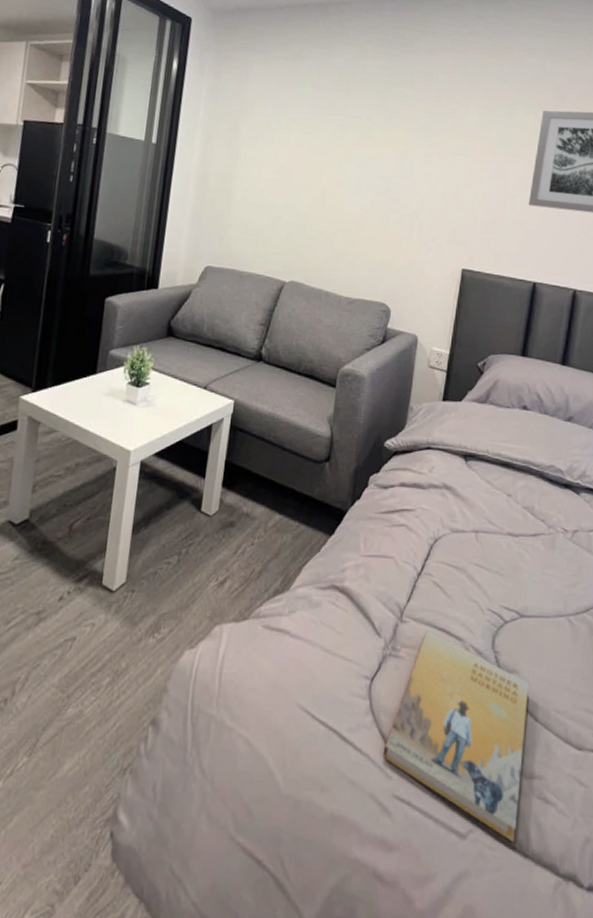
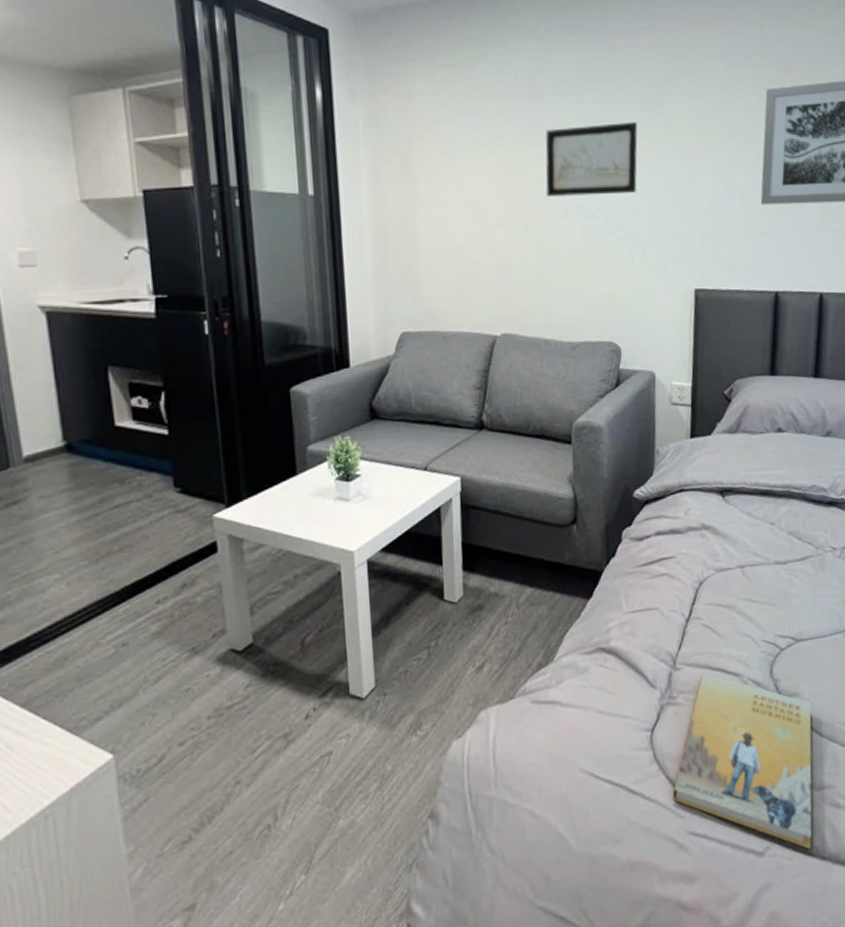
wall art: none [345,118,429,180] -> present [545,121,638,196]

